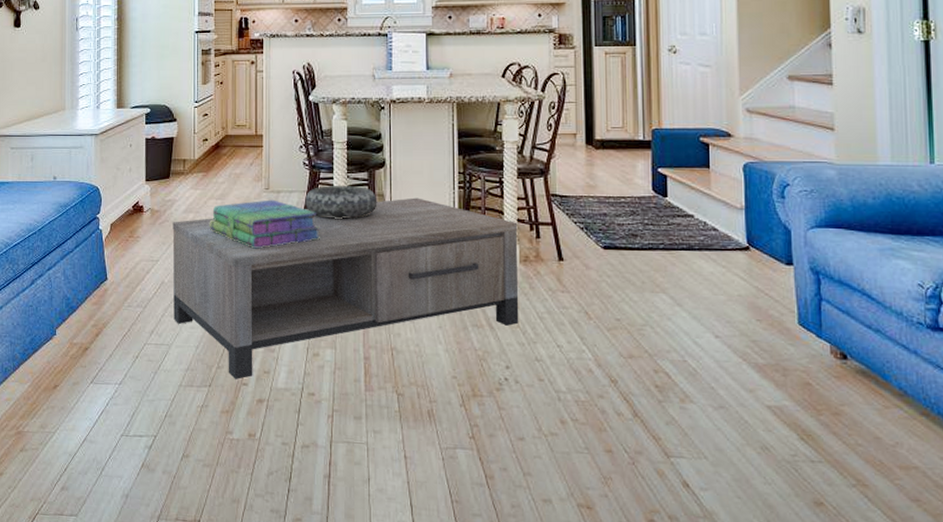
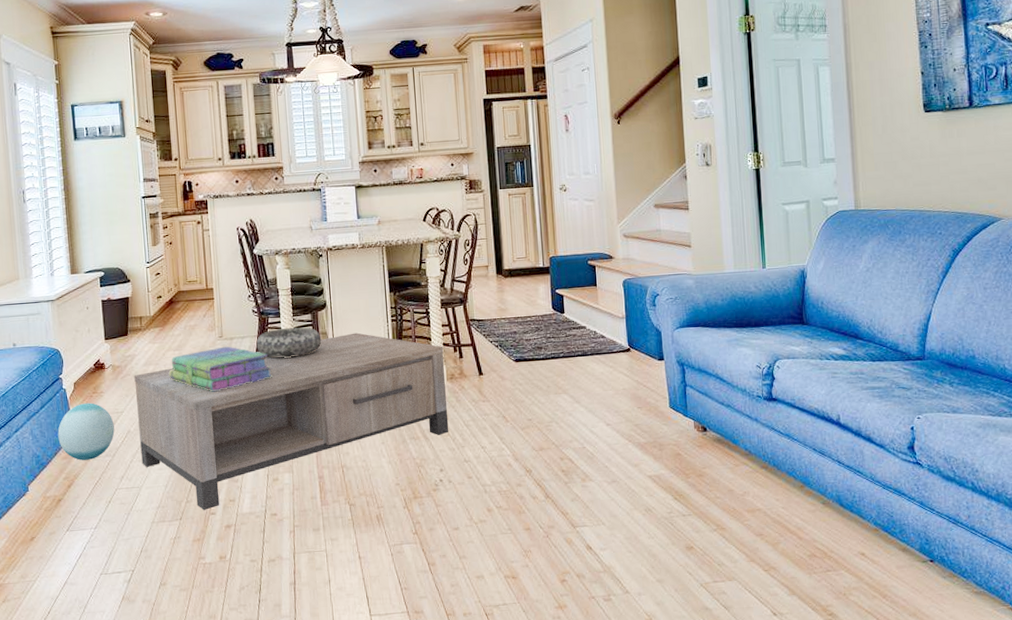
ball: none [90,247,148,309] -> present [57,403,115,461]

